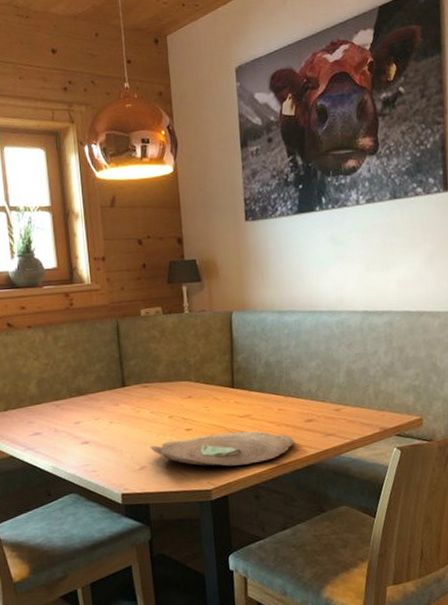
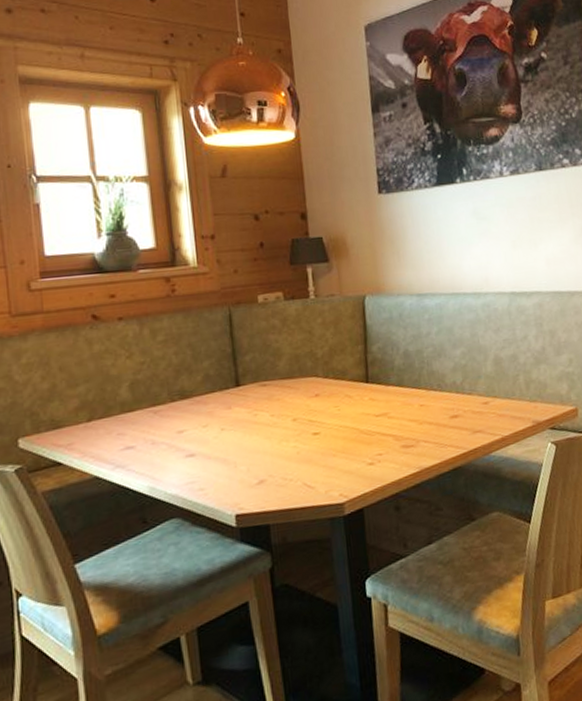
decorative bowl: present [150,431,296,466] -> none [270,431,440,476]

